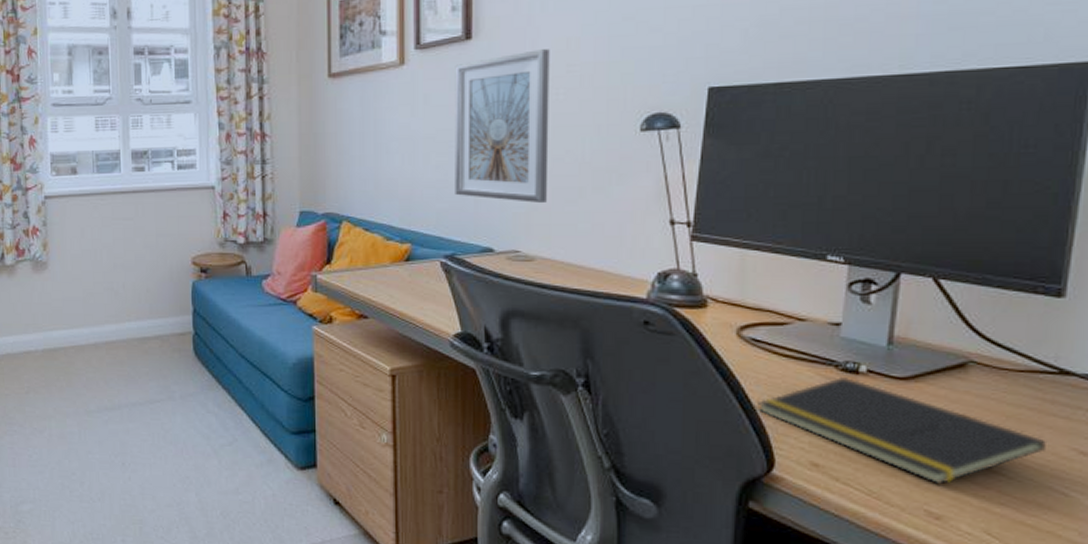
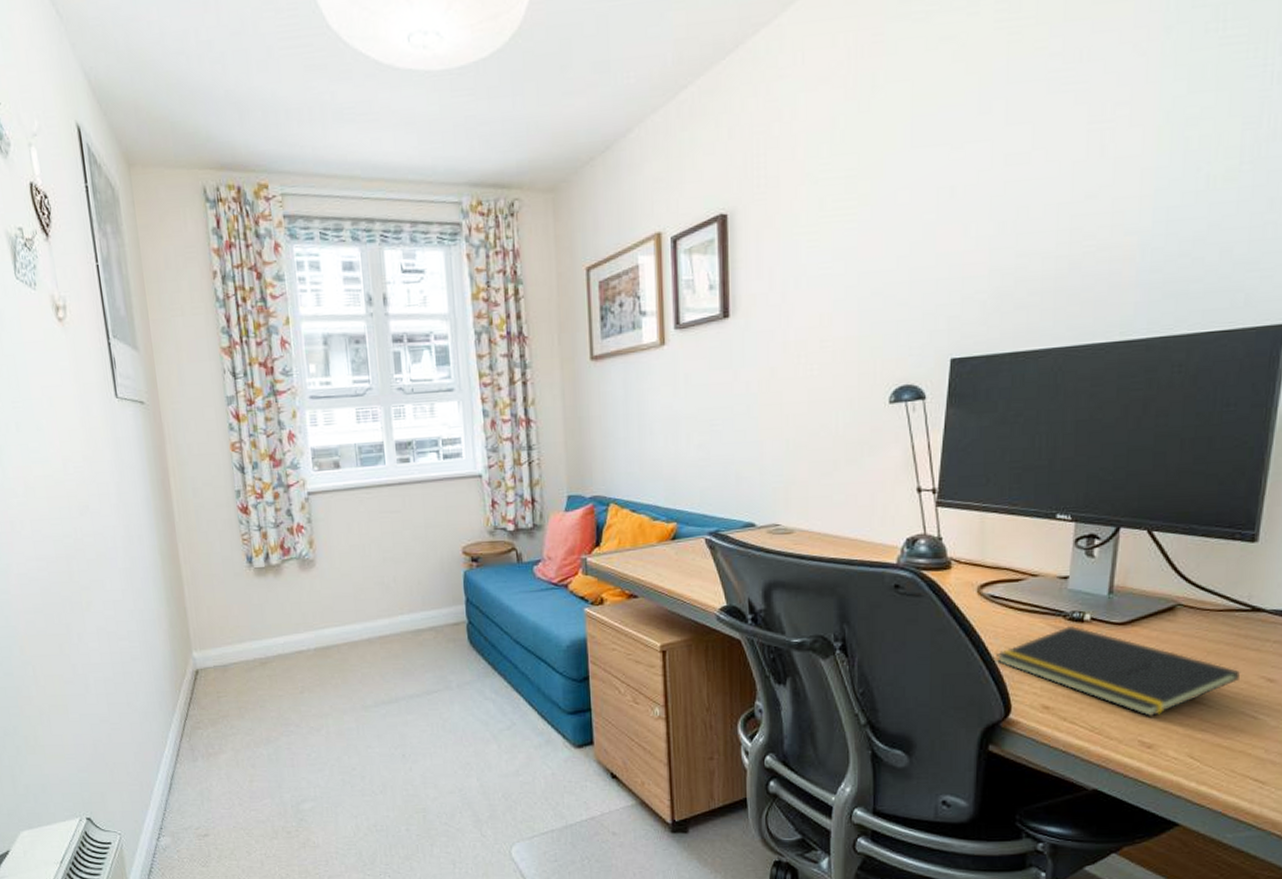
picture frame: present [455,49,550,204] -> none [714,325,805,478]

